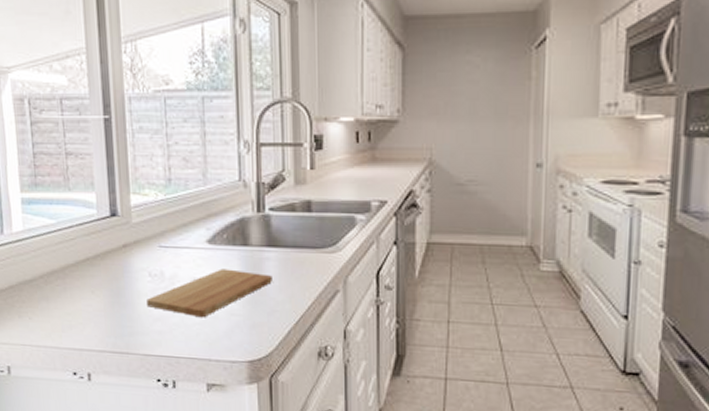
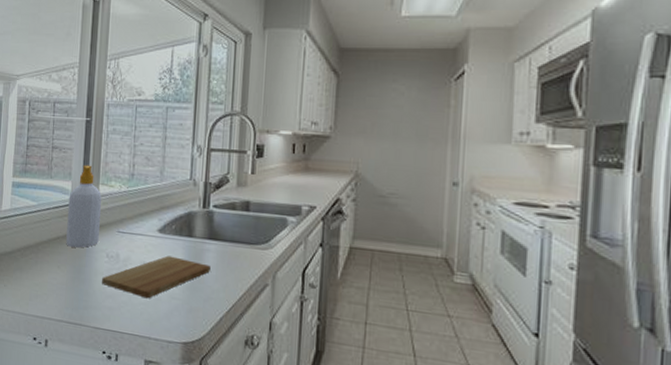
soap bottle: none [94,172,137,269] -> present [66,165,102,248]

